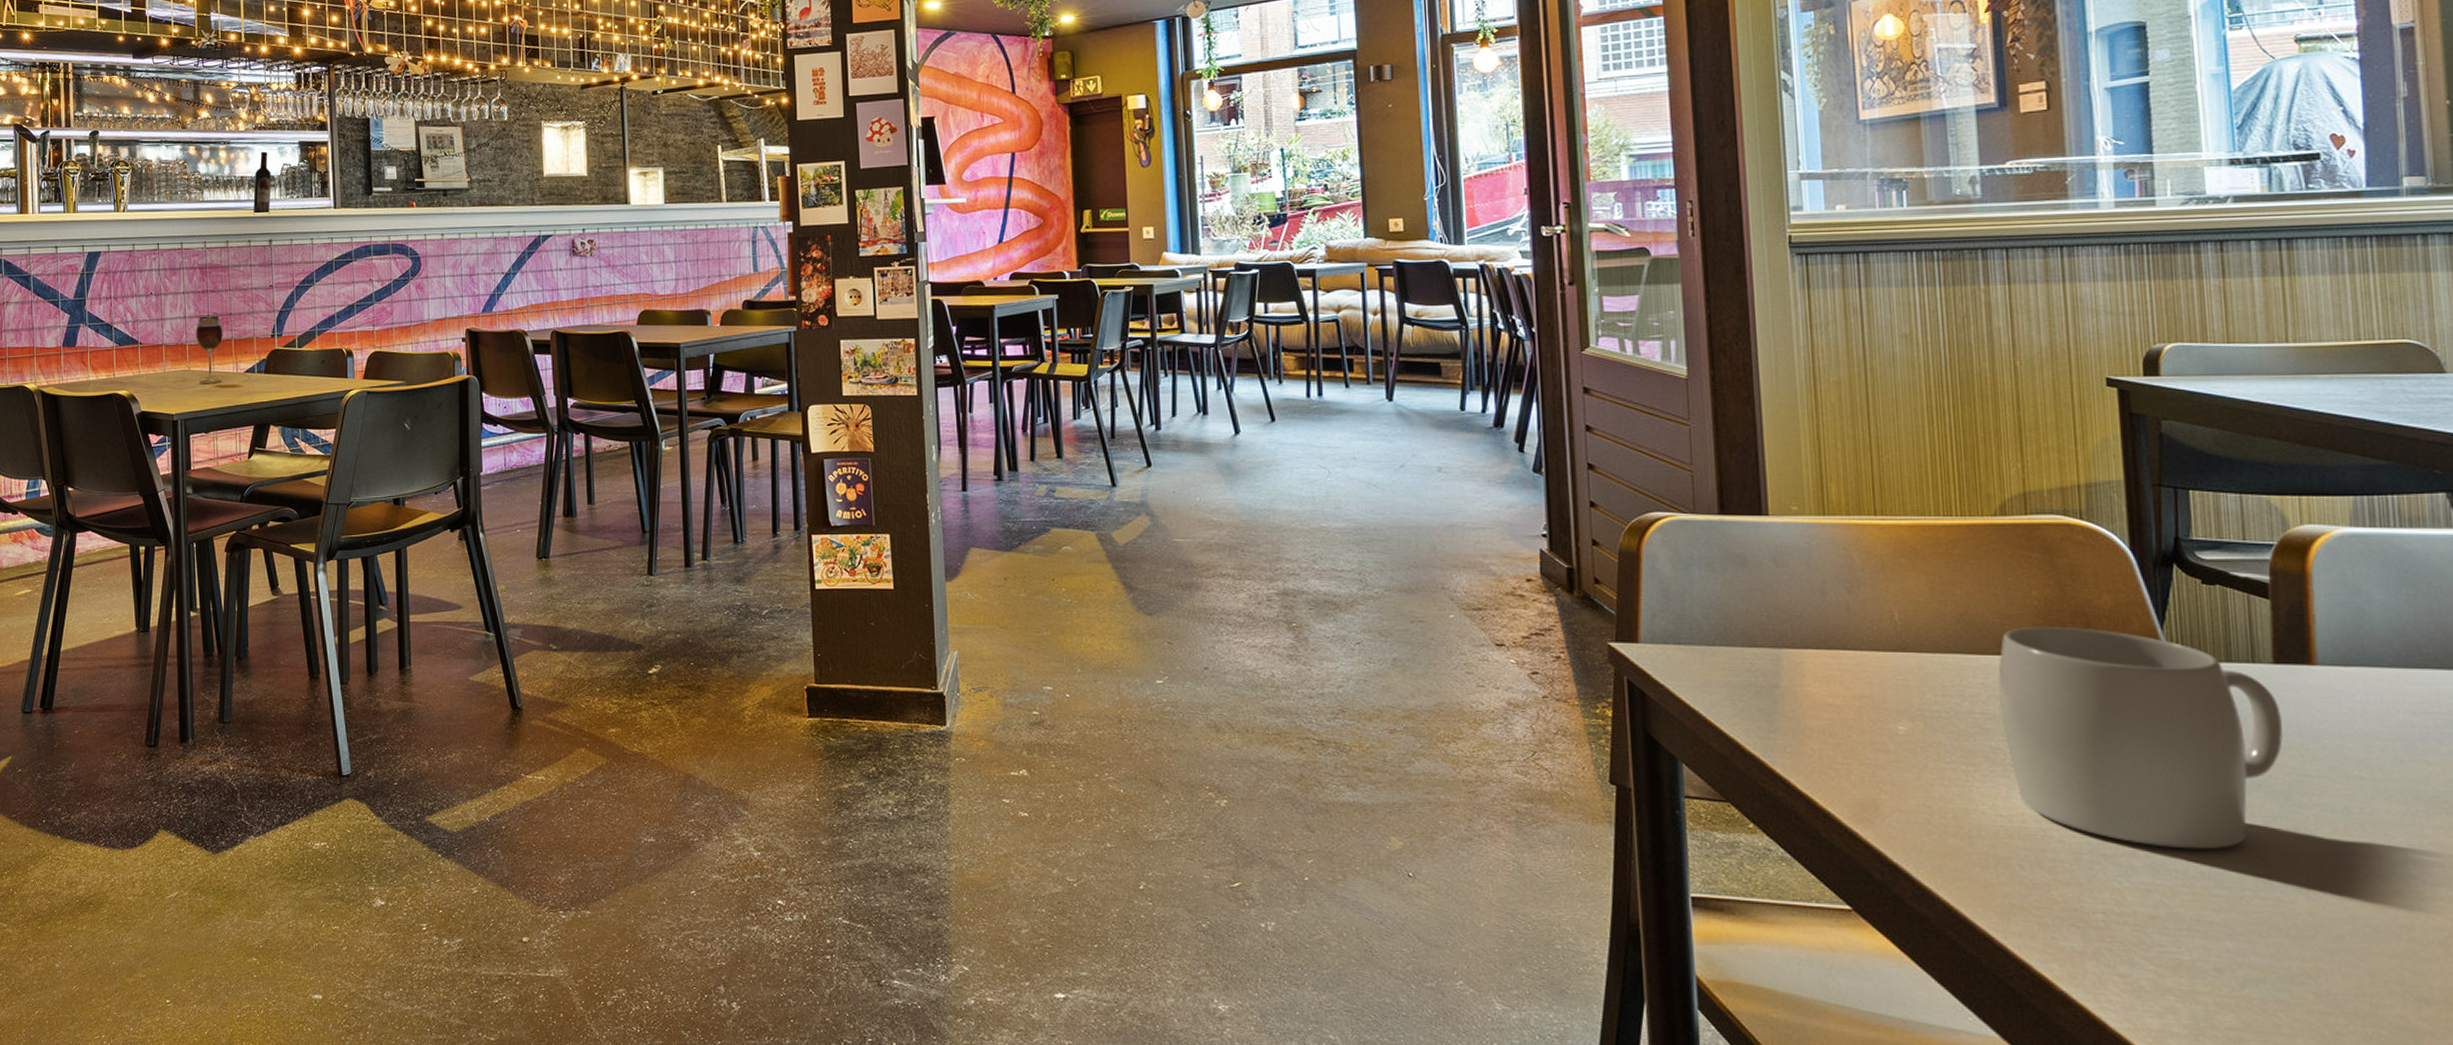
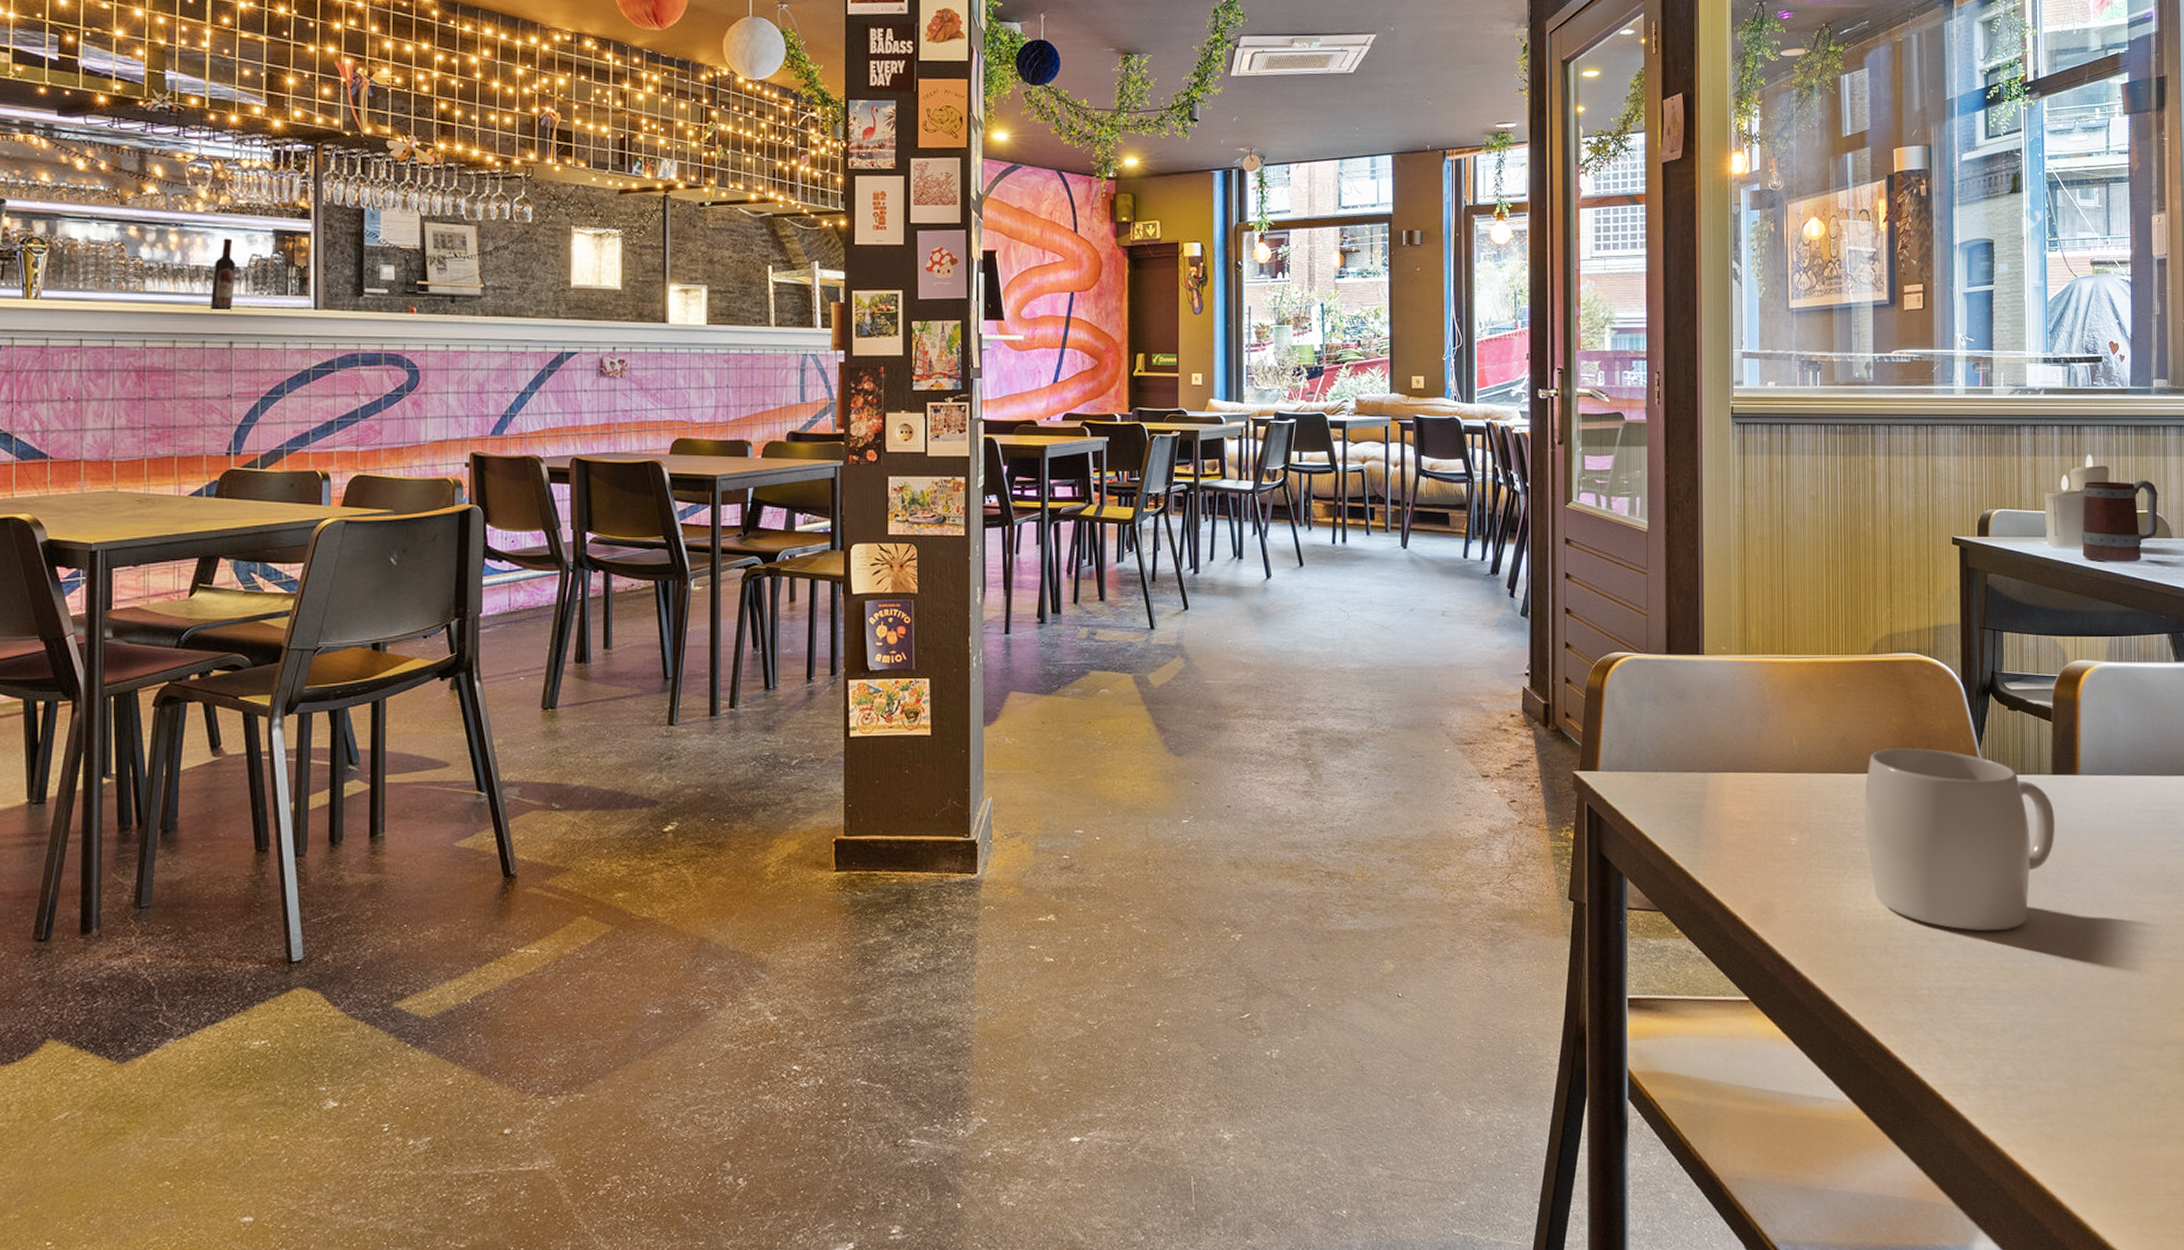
wineglass: present [196,316,223,383] -> none [126,428,164,507]
candle: none [2241,273,2340,388] -> present [2044,454,2109,548]
beer mug: none [2300,302,2422,405] -> present [2081,480,2158,563]

